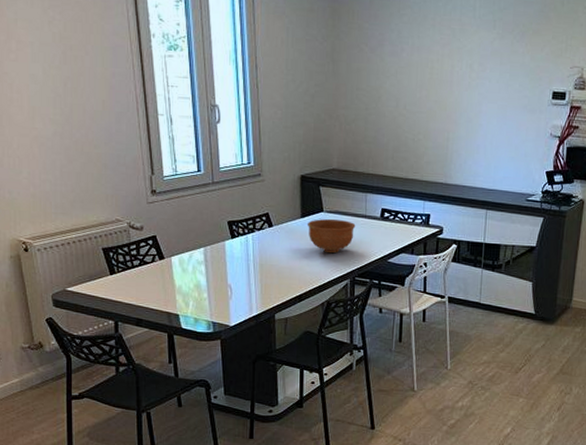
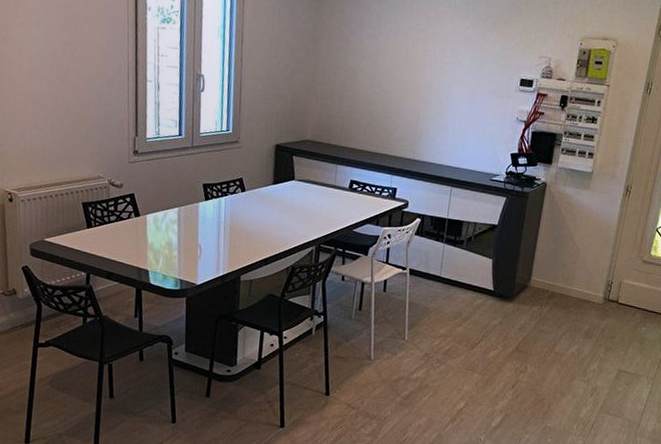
bowl: present [307,219,356,254] -> none [278,186,325,221]

